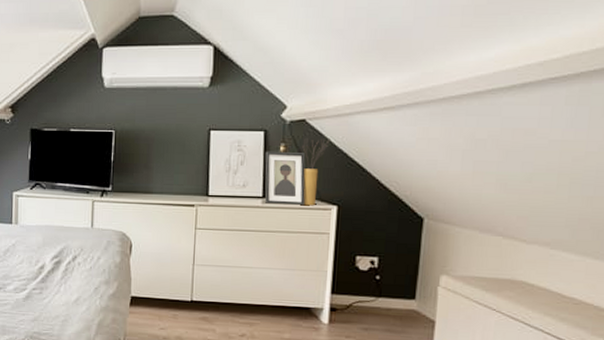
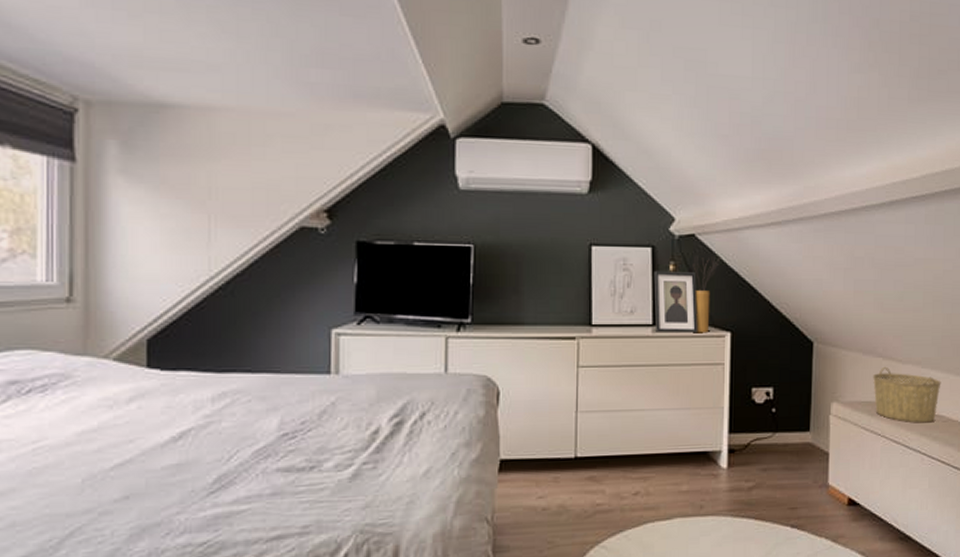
basket: none [490,245,575,304] -> present [873,366,941,423]

